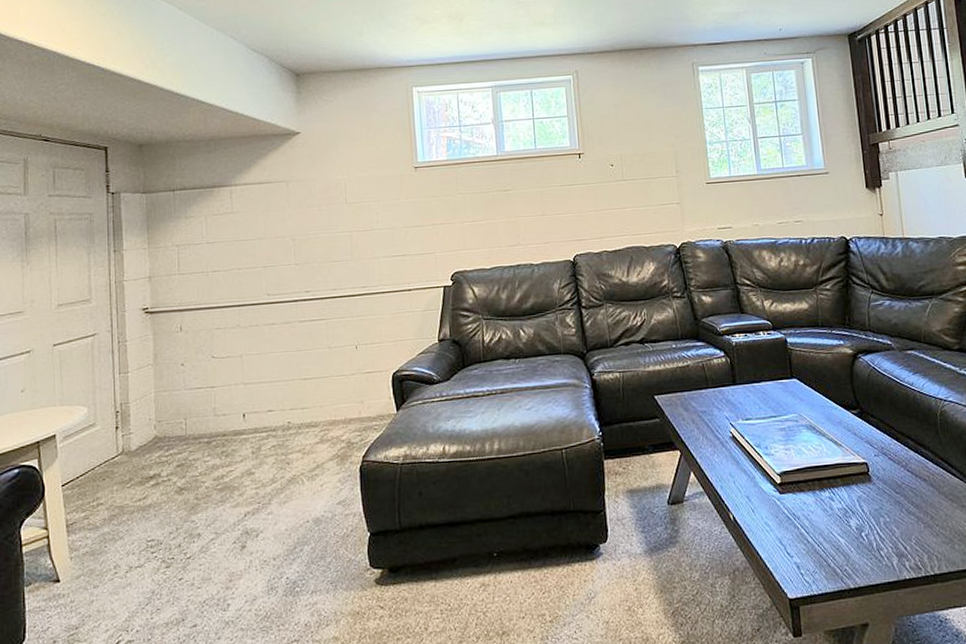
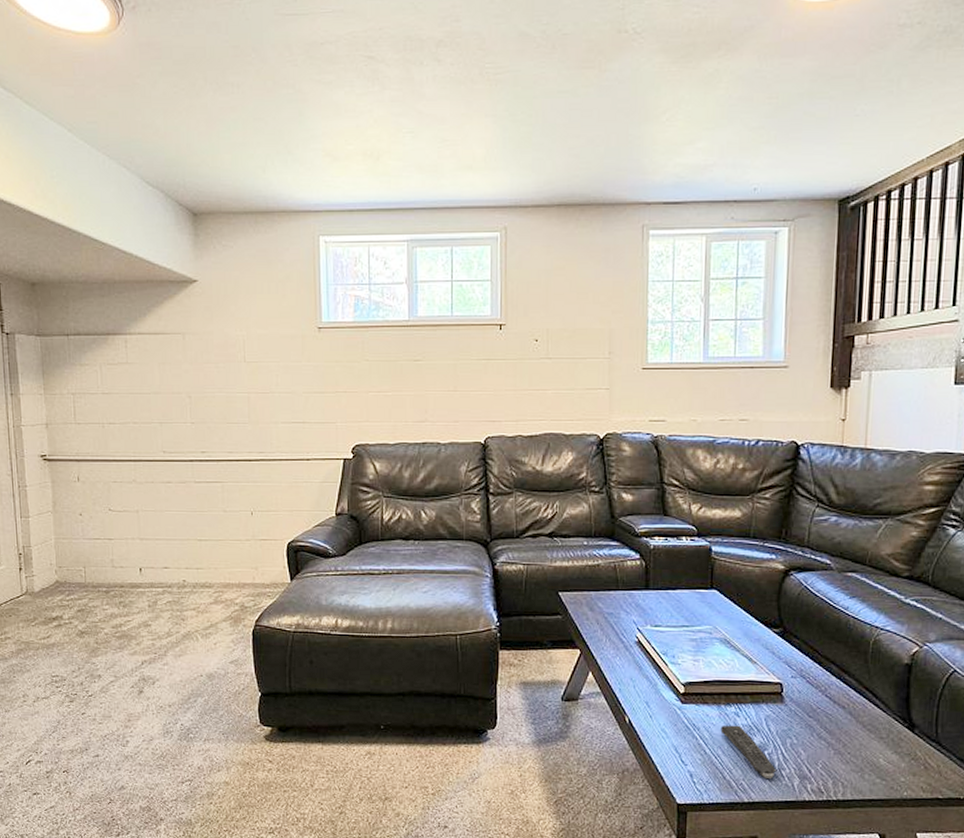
remote control: none [818,509,875,561] -> present [720,725,776,779]

